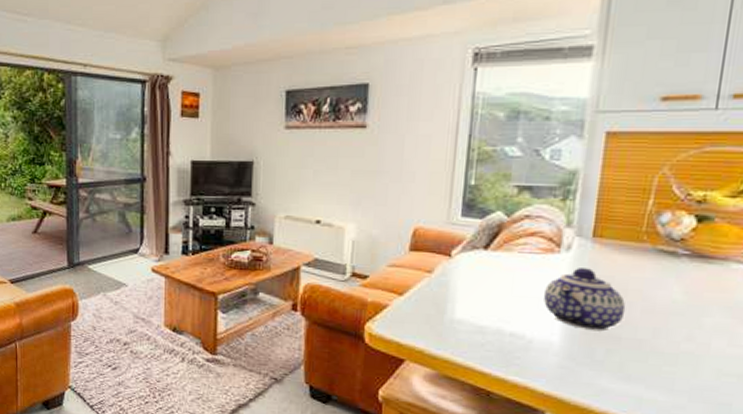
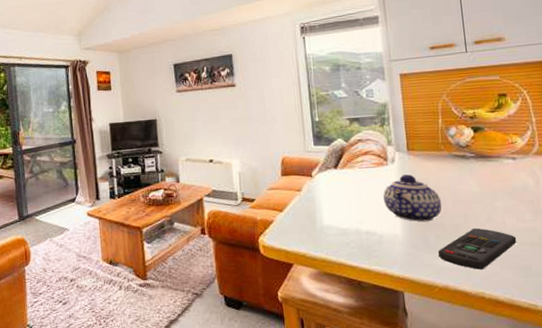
remote control: none [604,346,722,399] -> present [438,228,517,270]

